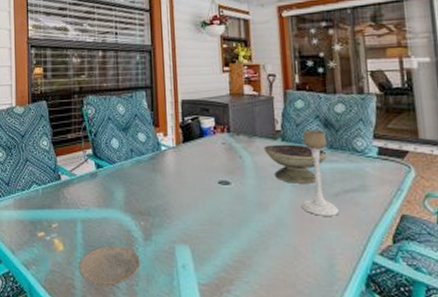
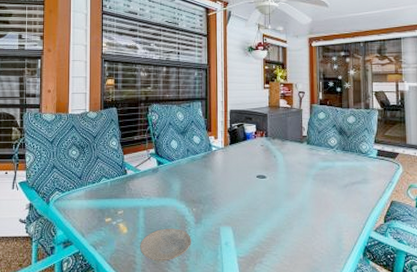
decorative bowl: present [264,144,327,183] -> none [293,147,340,177]
candle holder: present [302,129,340,216] -> none [320,135,347,202]

